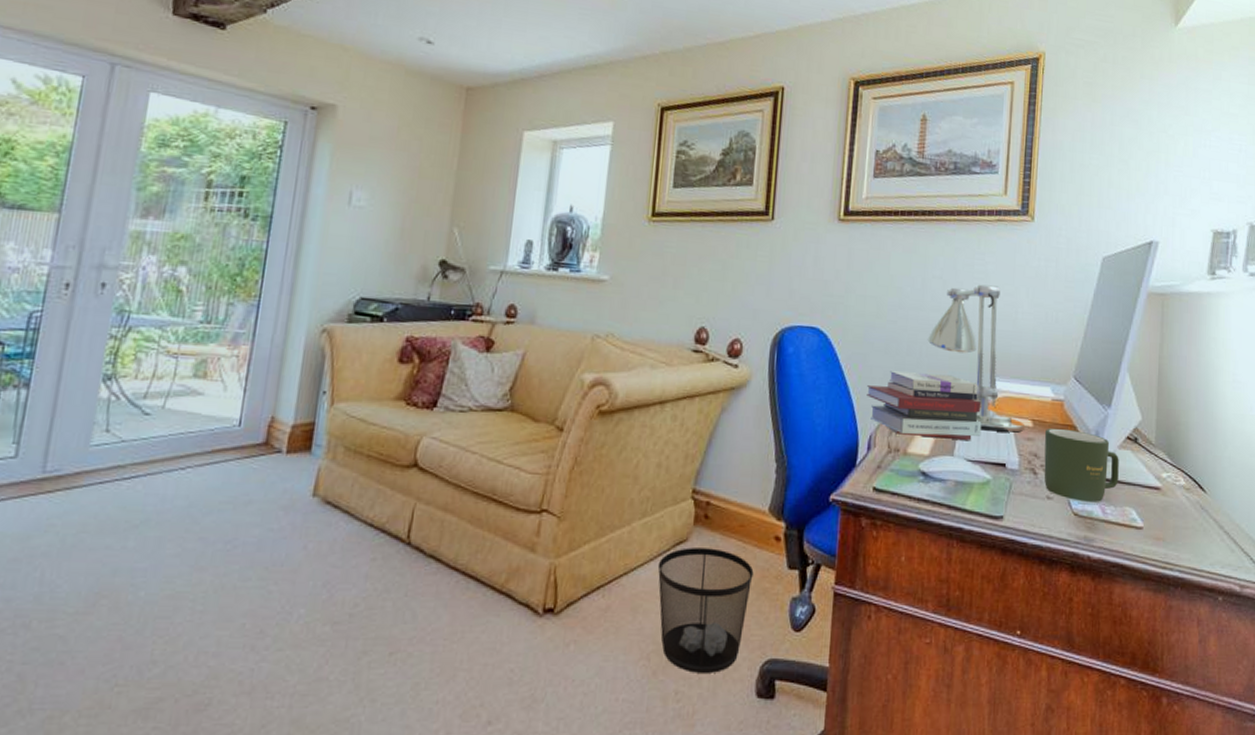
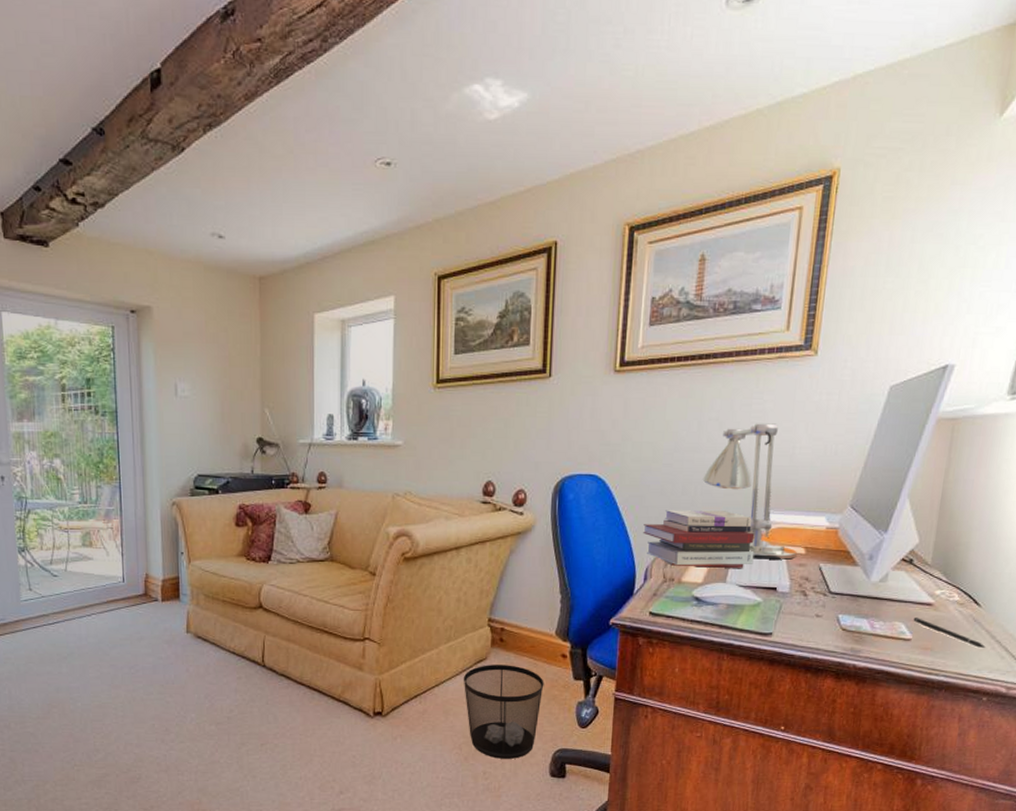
mug: present [1044,428,1119,505] -> none [814,554,892,621]
pen: none [1143,503,1215,539] -> present [913,618,986,648]

